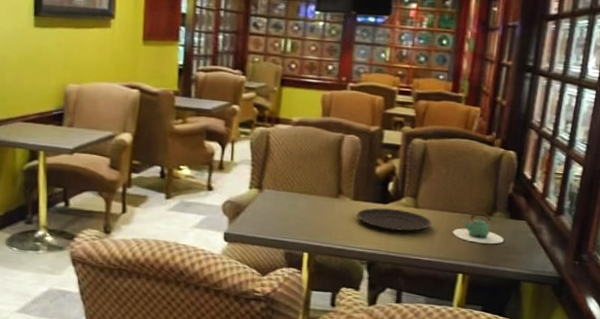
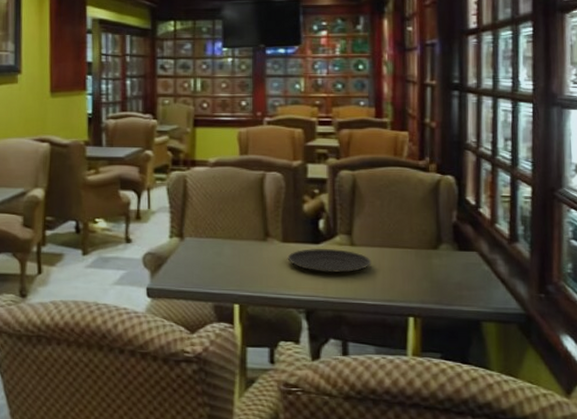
teapot: present [452,212,504,244] -> none [396,245,456,281]

